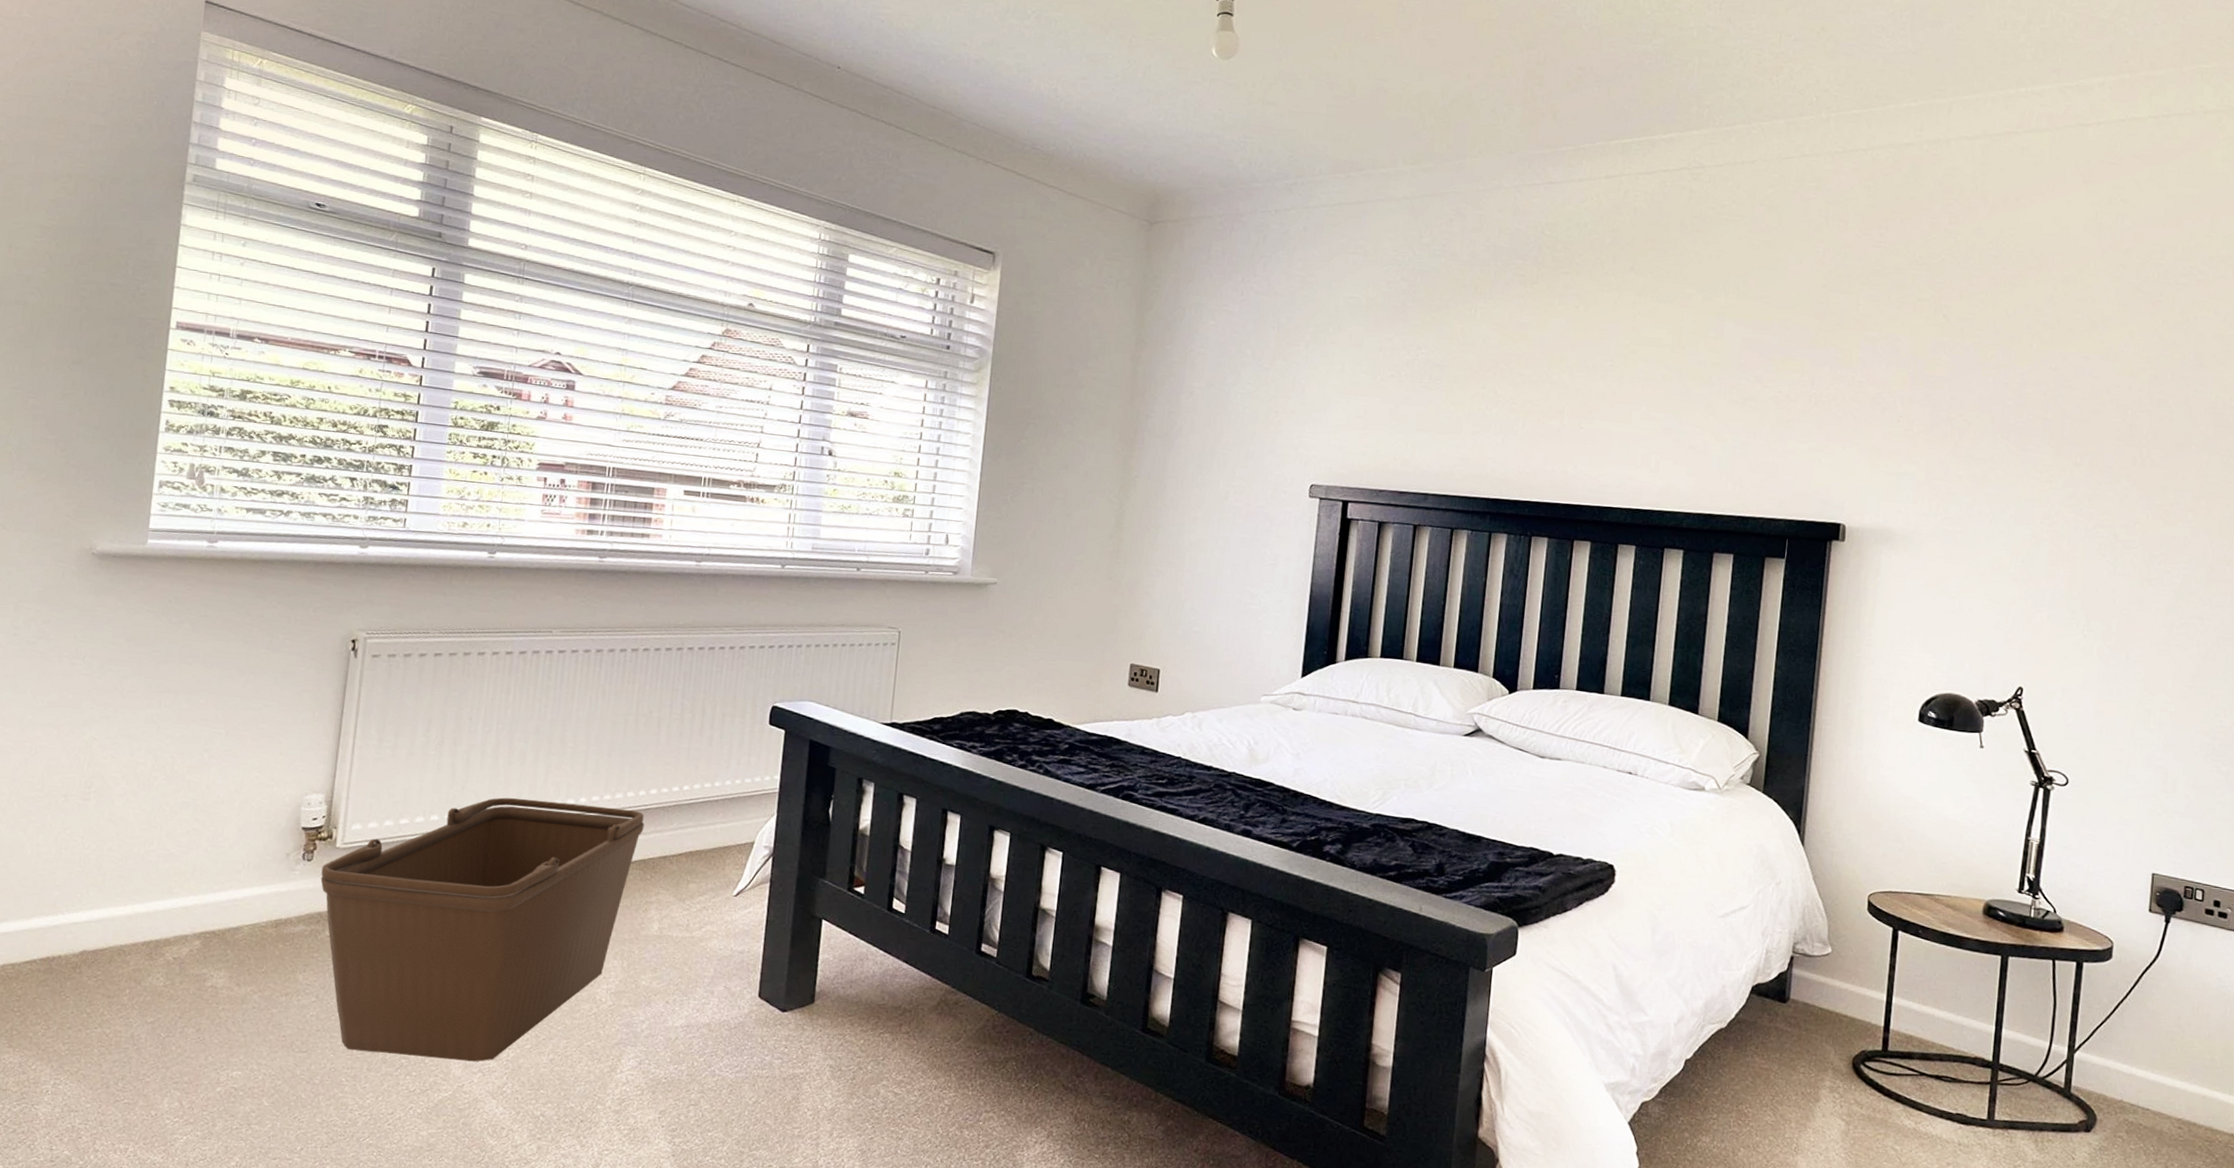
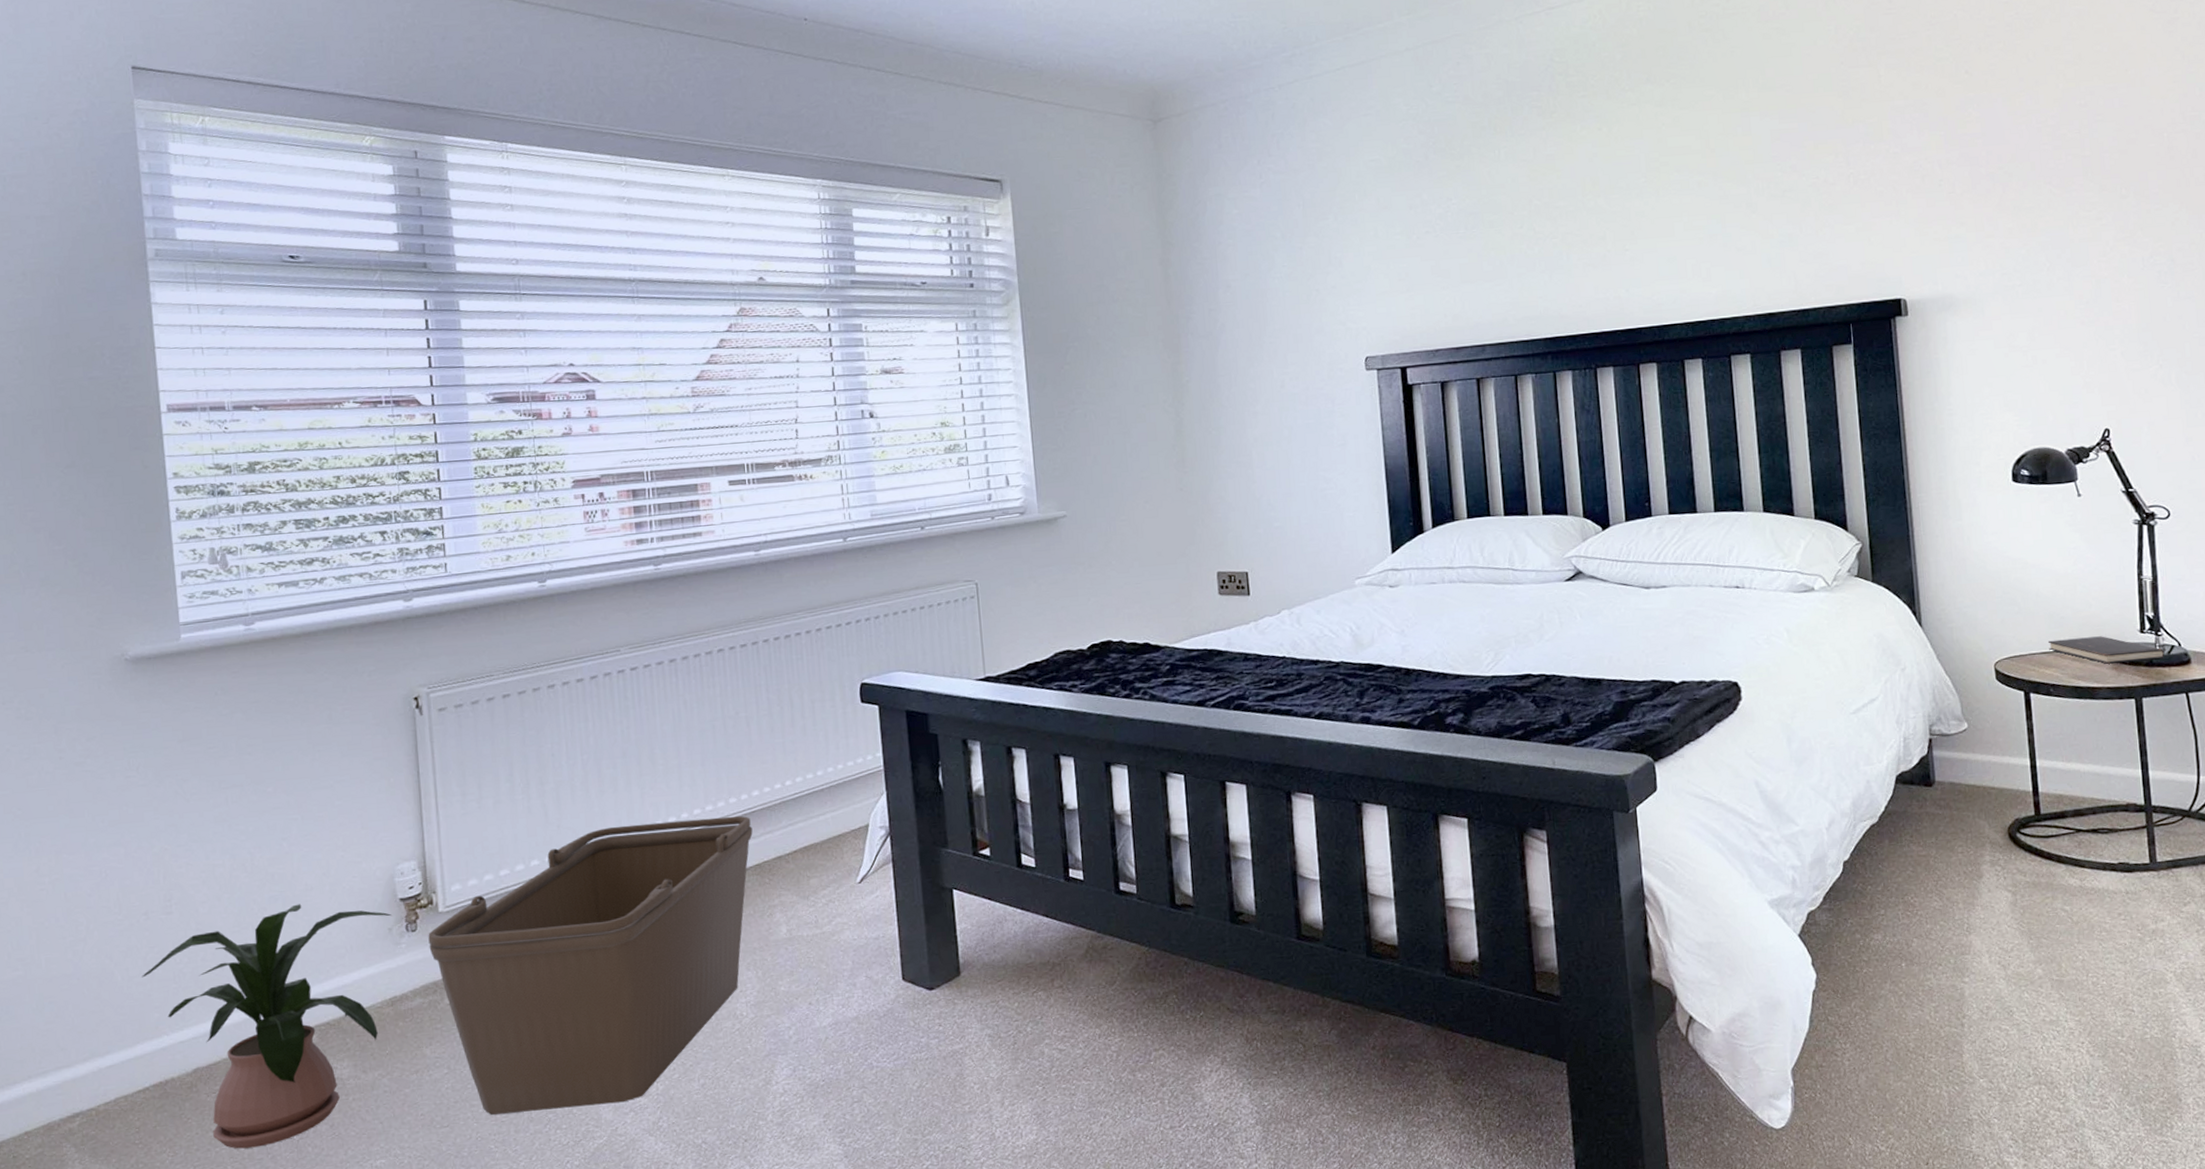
house plant: none [50,814,292,1037] -> present [142,904,392,1149]
hardcover book: none [1924,883,2039,922] -> present [2047,636,2165,664]

